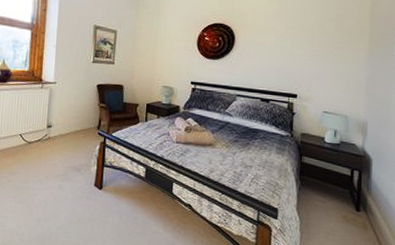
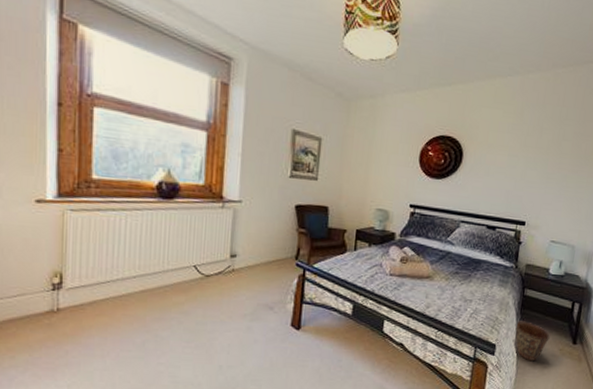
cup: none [295,186,332,227] -> present [515,321,550,362]

